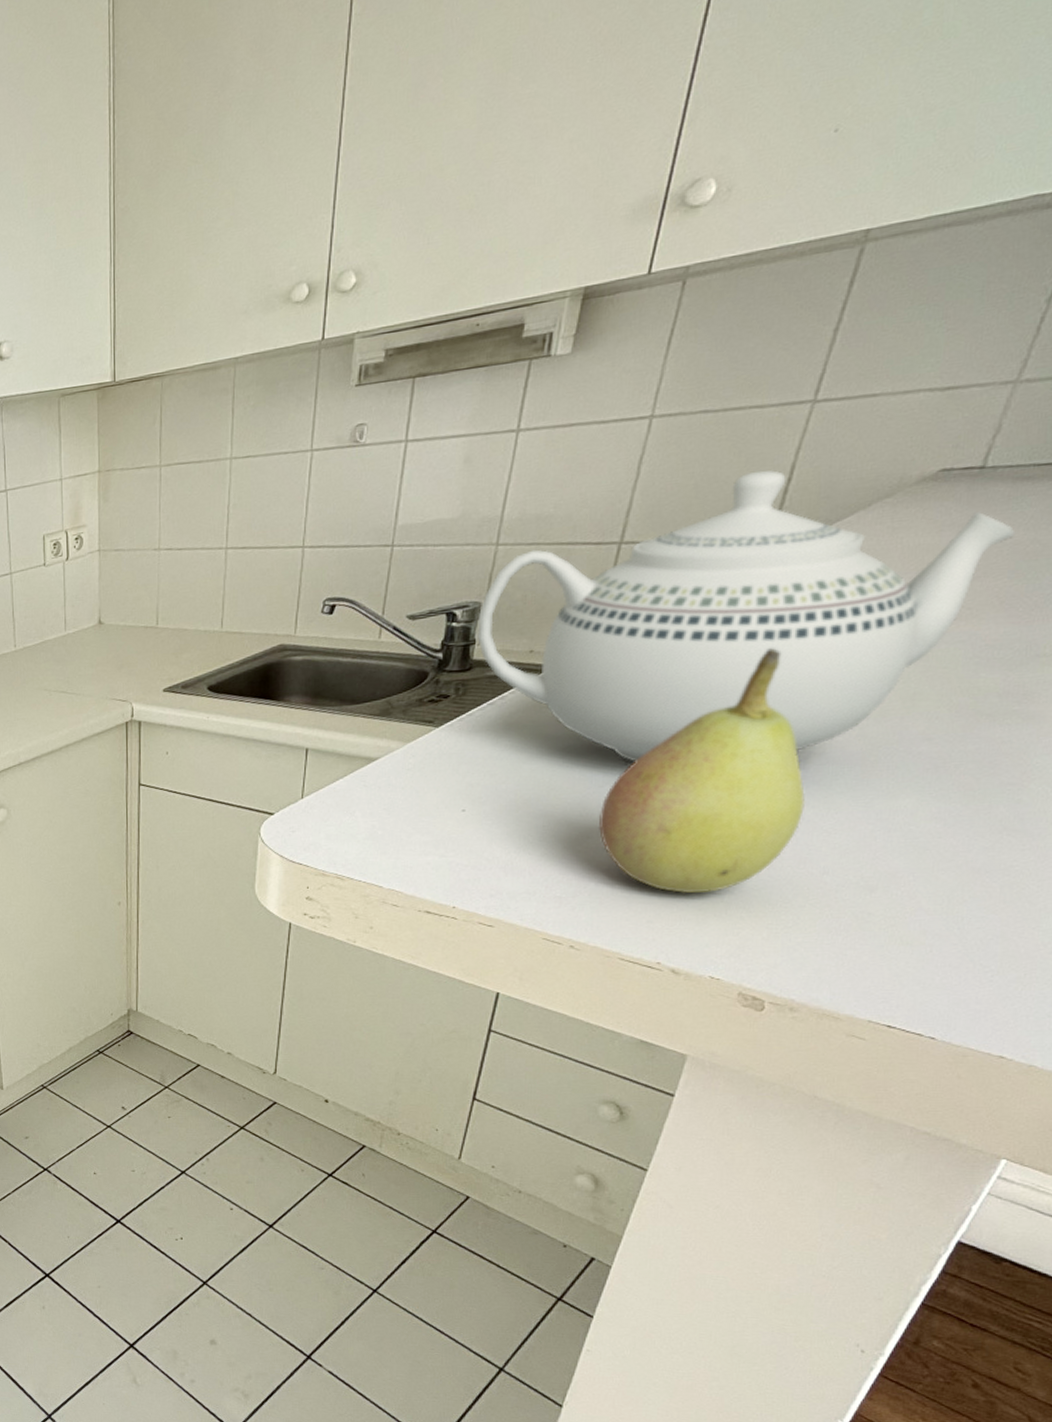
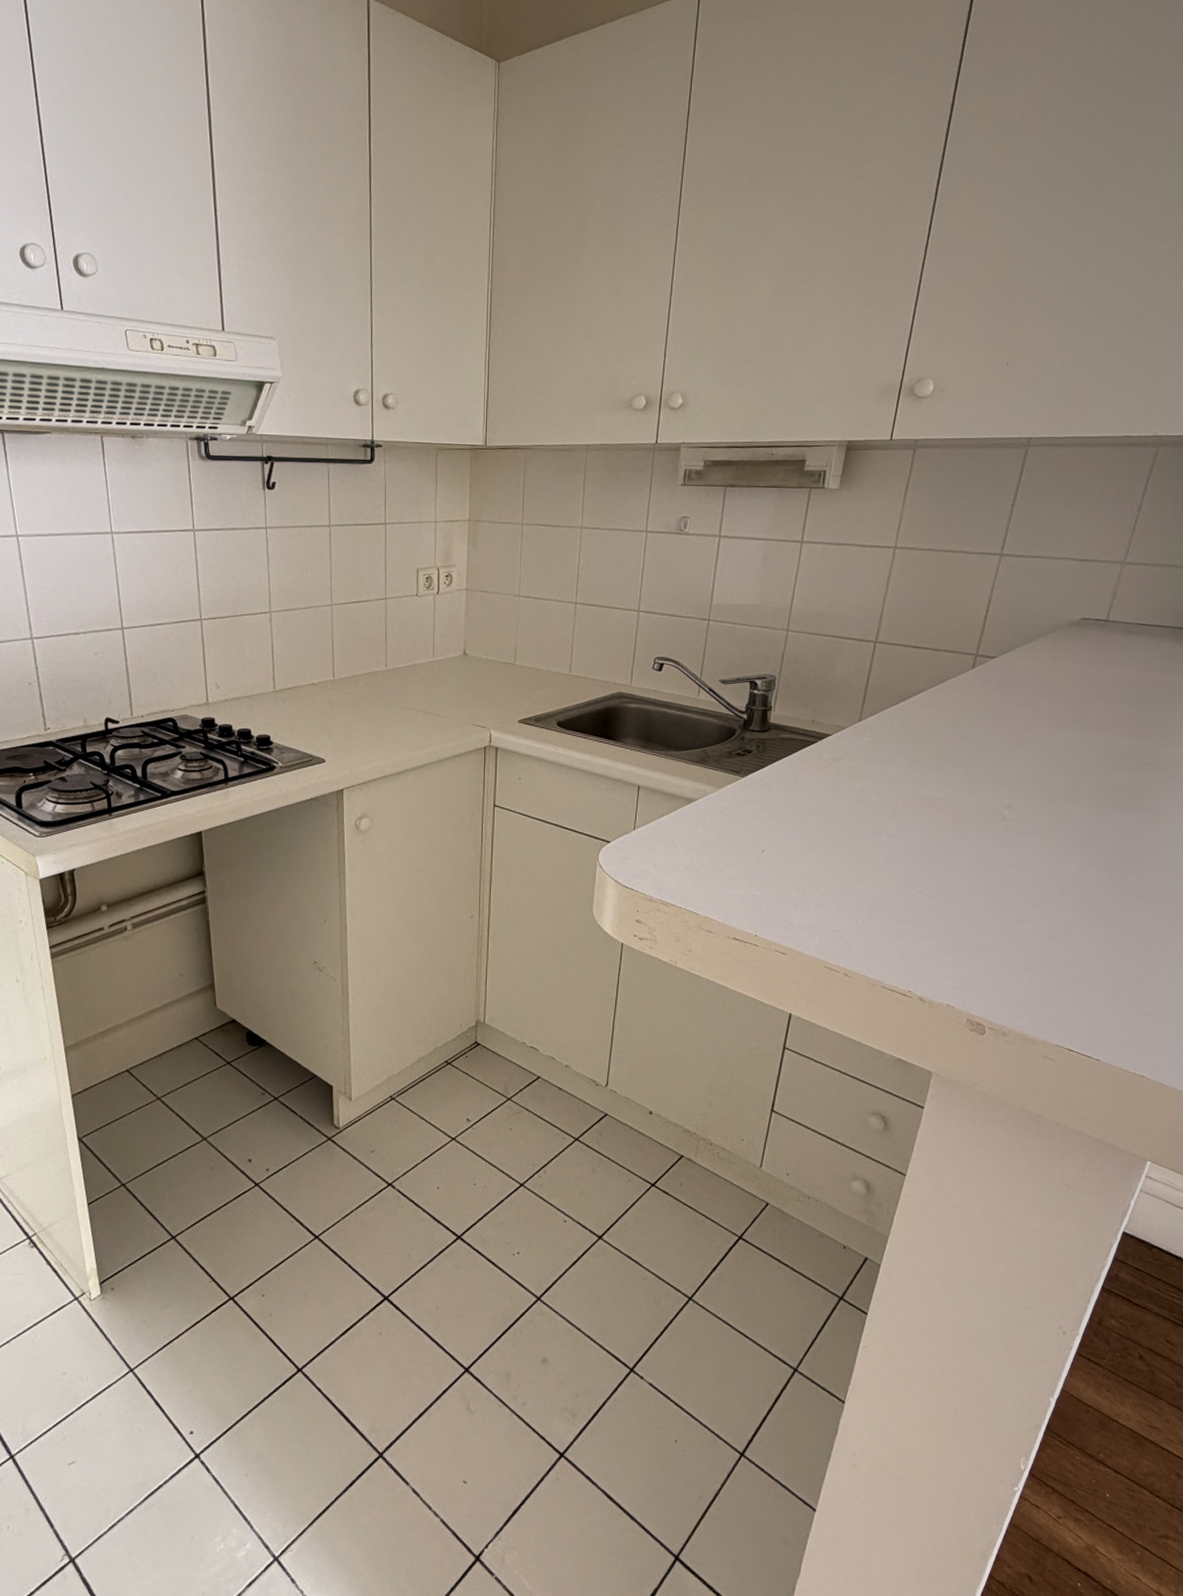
teapot: present [476,470,1016,762] -> none [772,600,1129,821]
fruit: present [598,648,806,894] -> none [864,738,1008,934]

